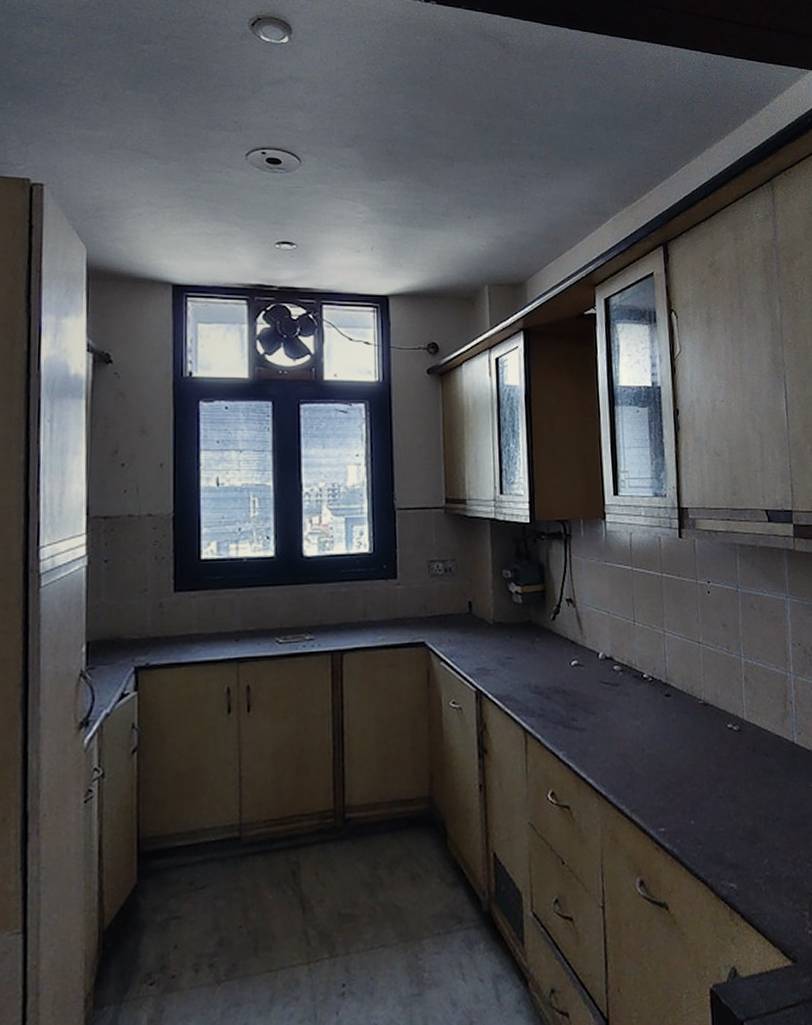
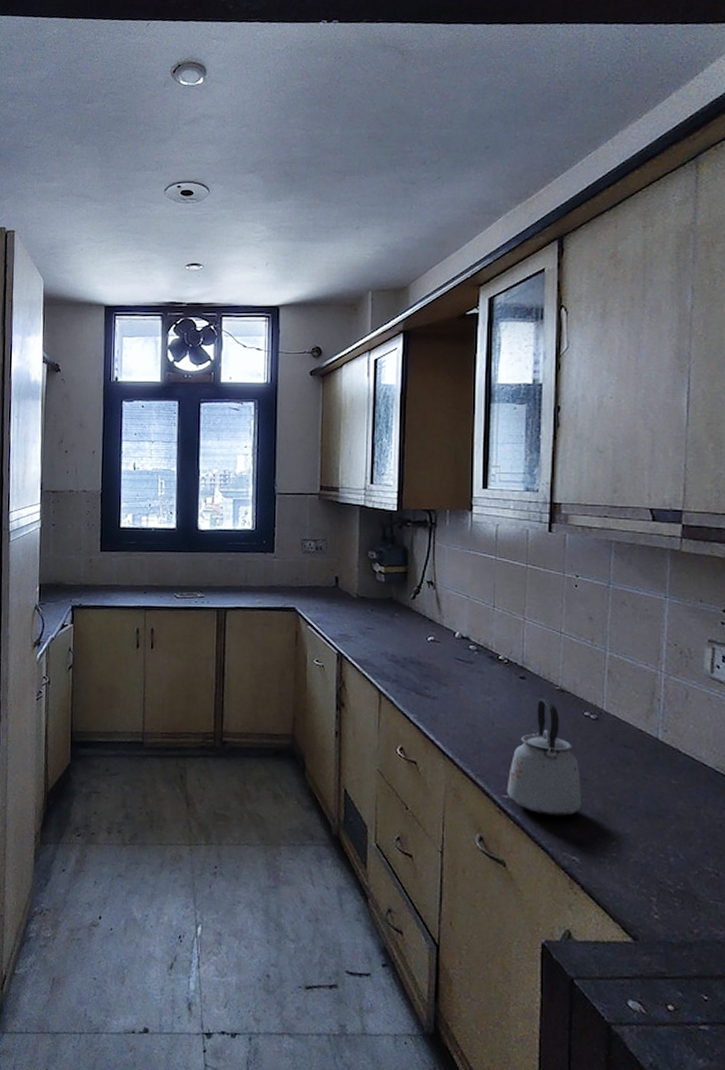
kettle: none [662,714,734,844] -> present [506,698,582,817]

